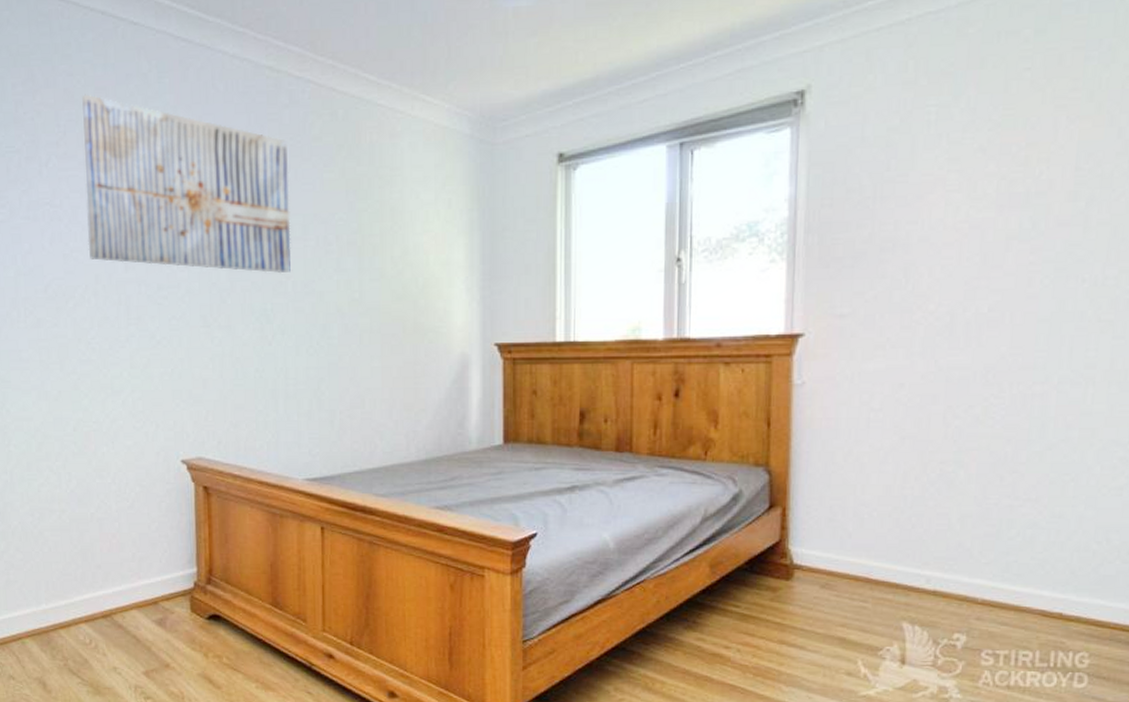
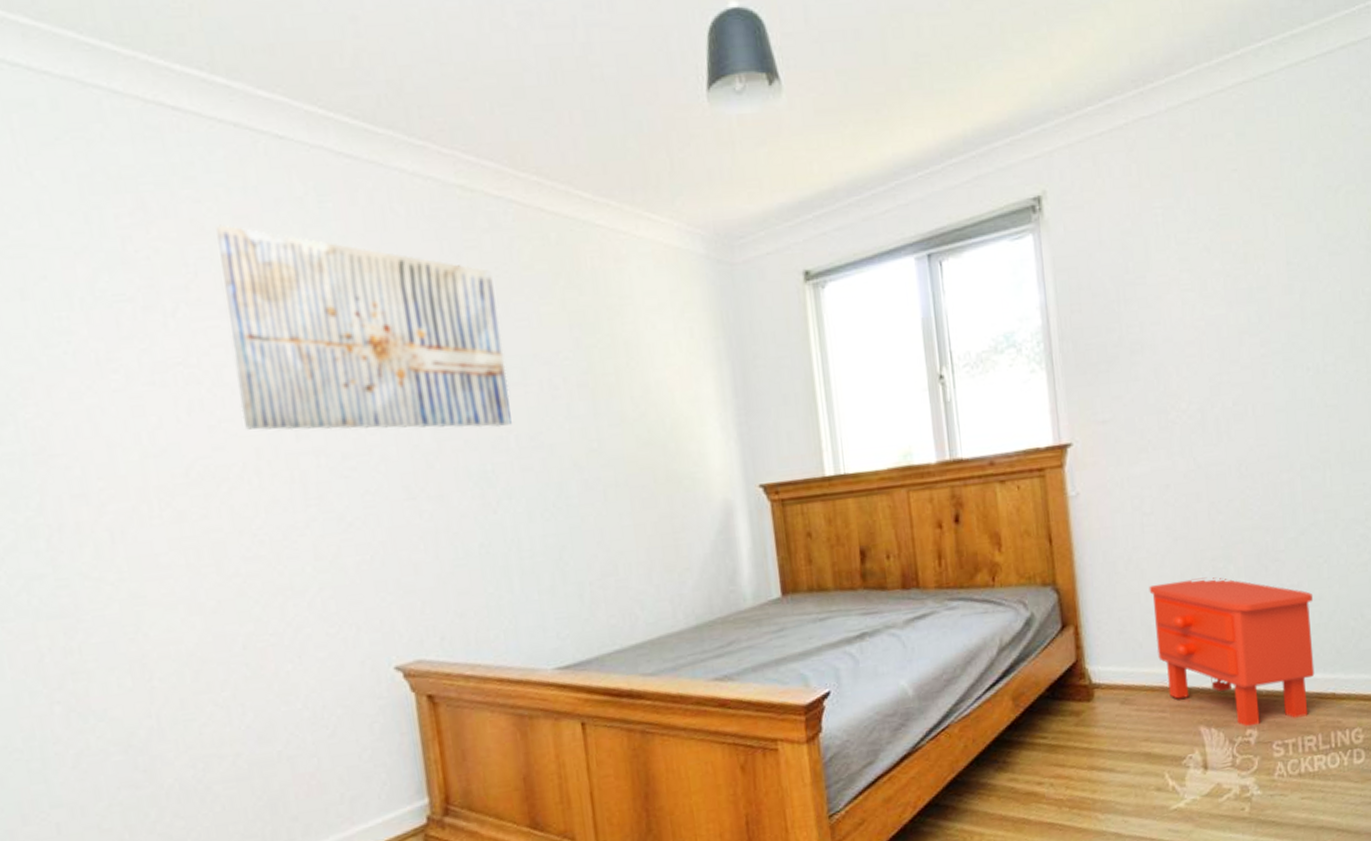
nightstand: none [866,479,1051,631] -> present [1149,577,1315,727]

